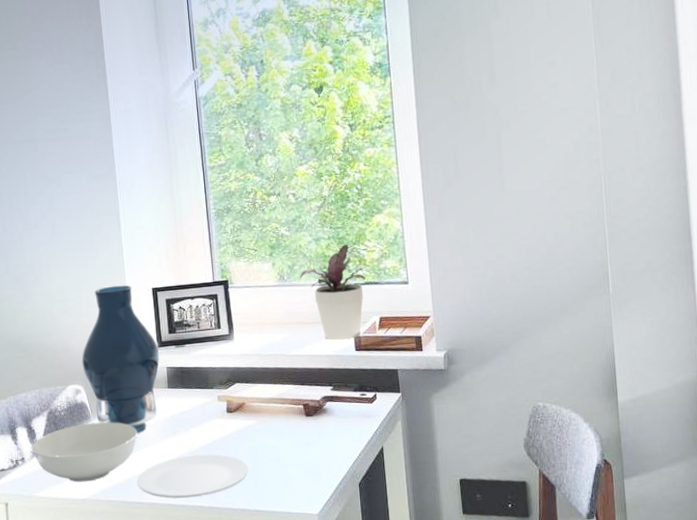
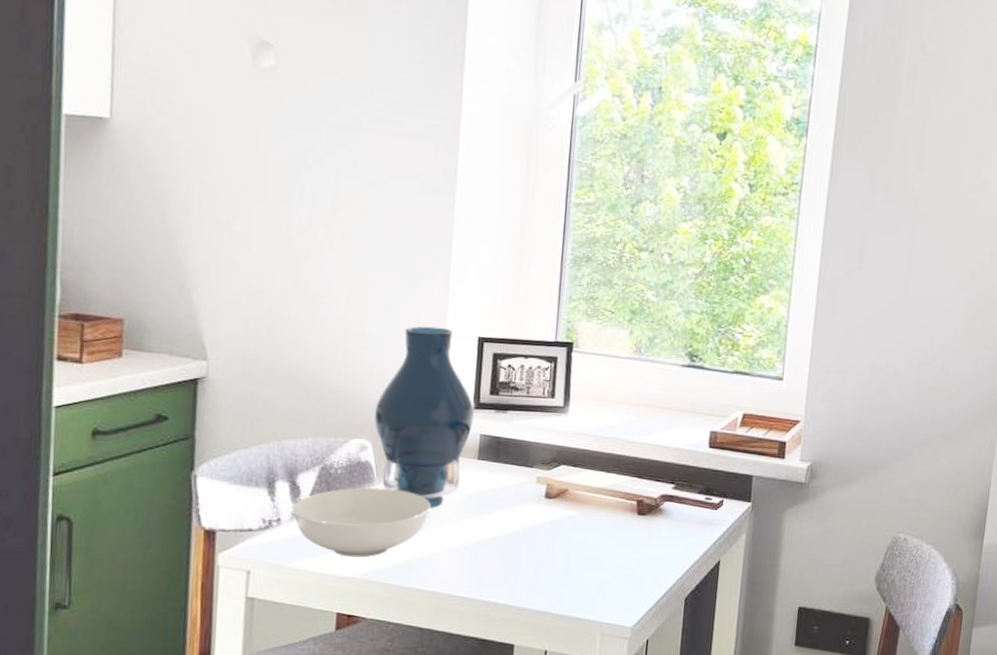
plate: present [137,454,249,499] -> none [420,542,560,592]
potted plant: present [299,244,372,341] -> none [659,323,745,434]

